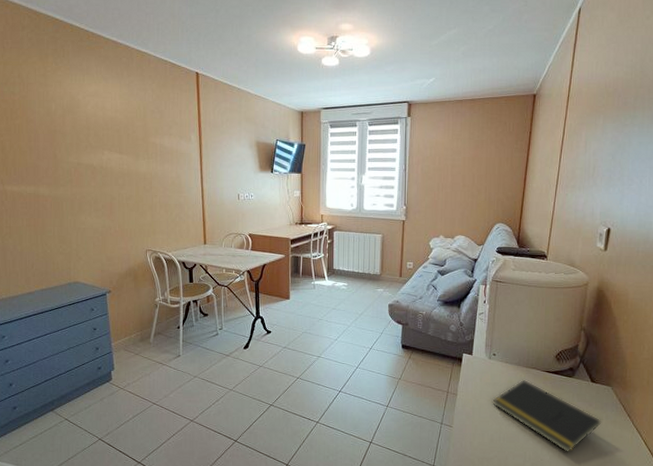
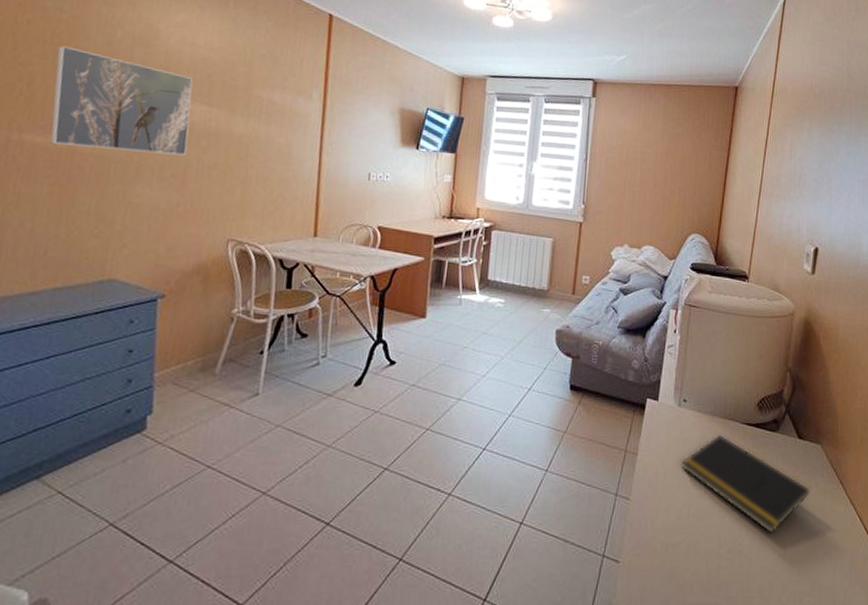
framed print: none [16,120,110,192] -> present [50,45,194,156]

